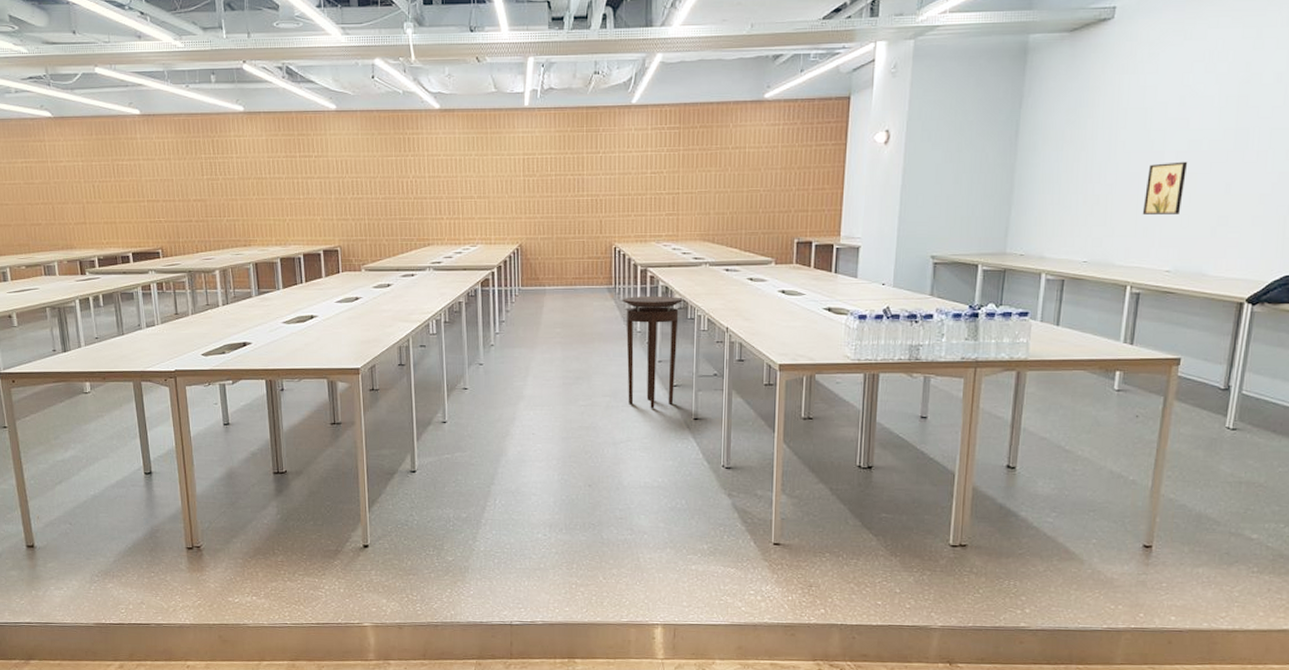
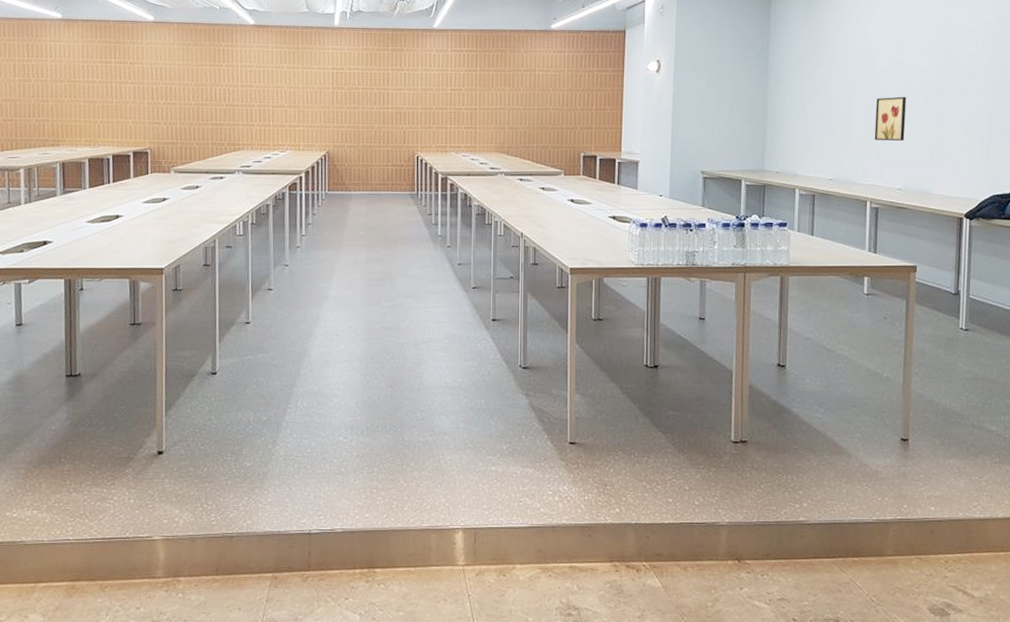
stool: present [622,296,683,409] -> none [424,202,481,310]

